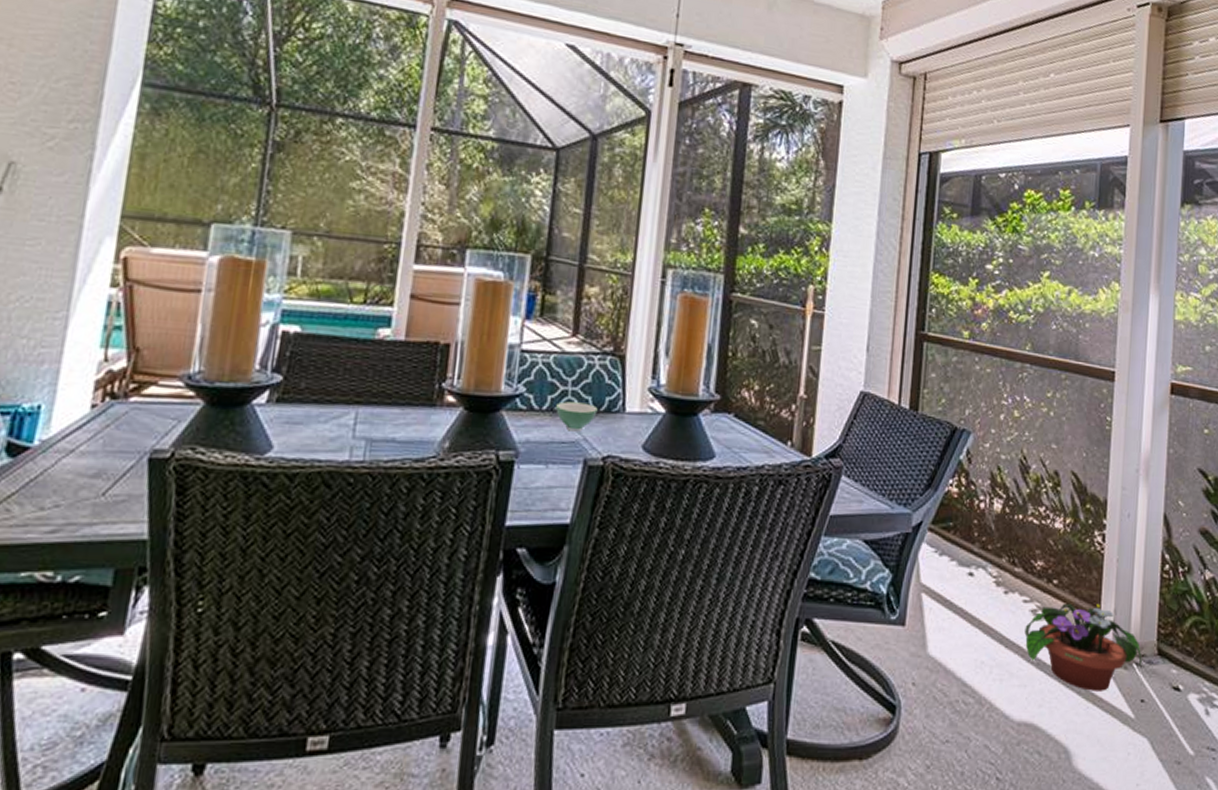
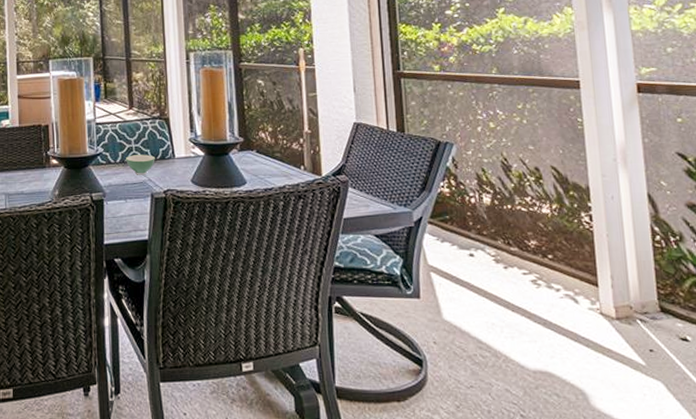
potted flower: present [1024,603,1142,691] -> none [527,272,646,344]

